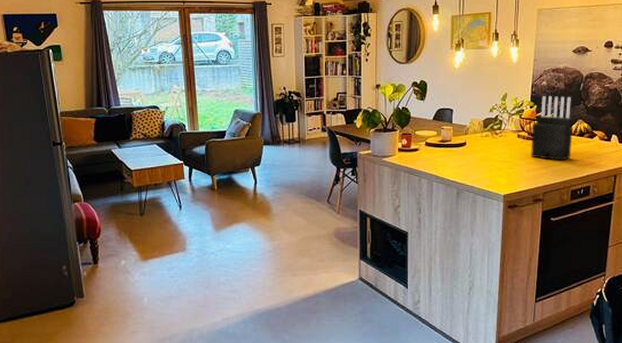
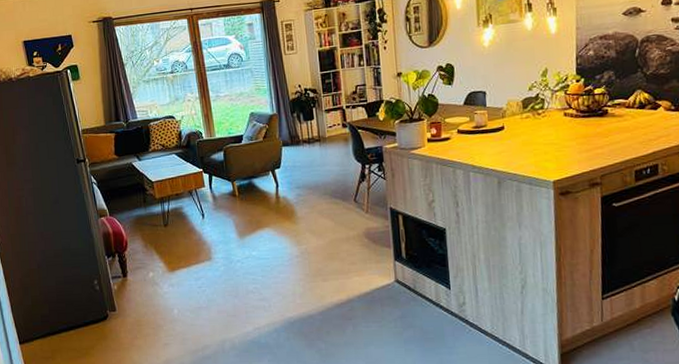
knife block: present [531,96,574,161] -> none [581,64,631,139]

